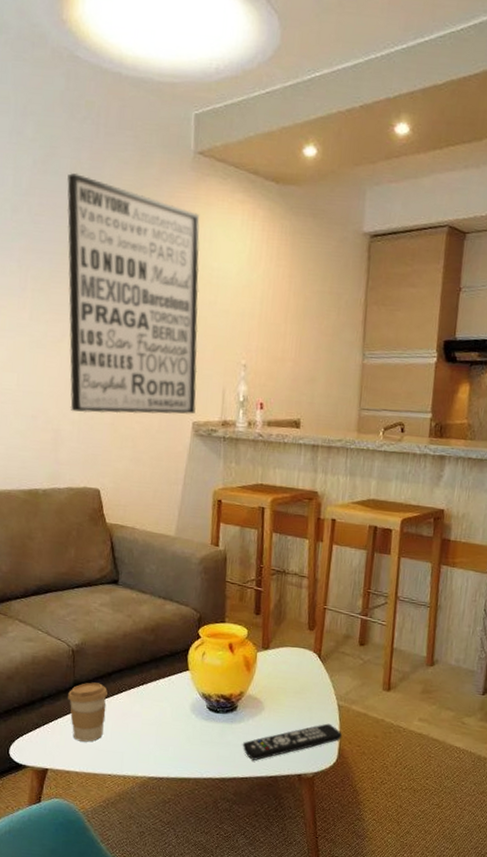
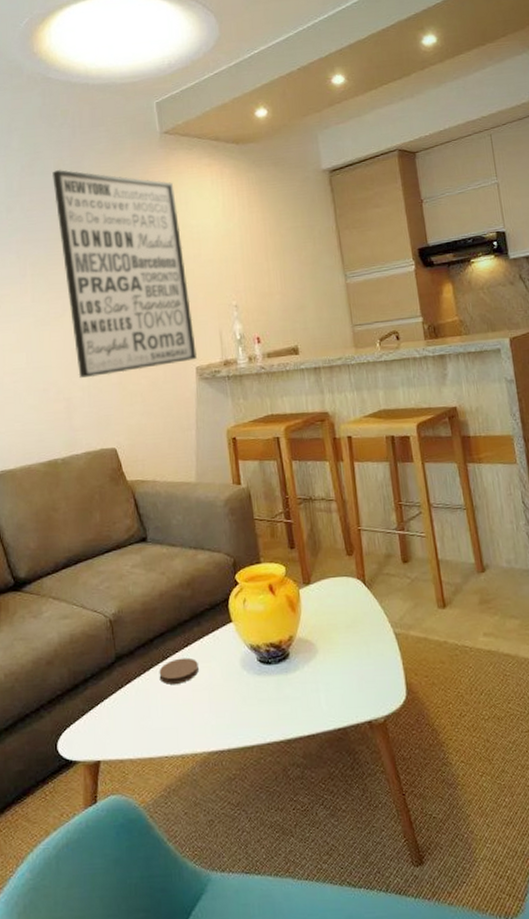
coffee cup: present [68,682,108,742] -> none [111,652,154,723]
coaster: none [112,694,151,716] -> present [159,657,199,684]
remote control: present [242,723,342,761] -> none [301,656,406,713]

